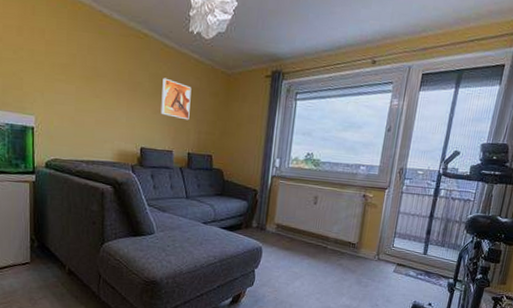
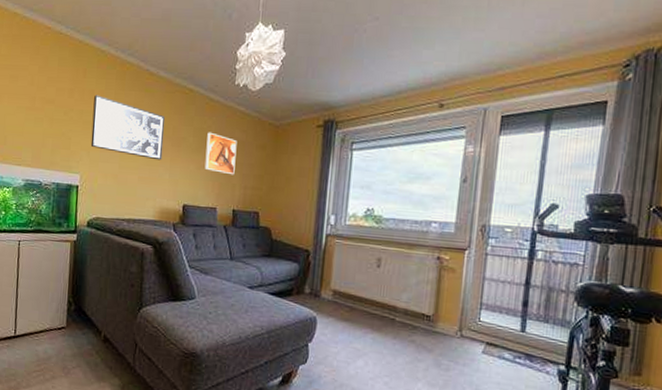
wall art: none [44,34,120,104] -> present [90,95,165,161]

